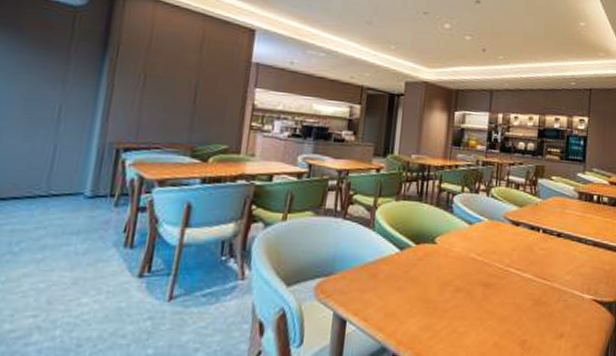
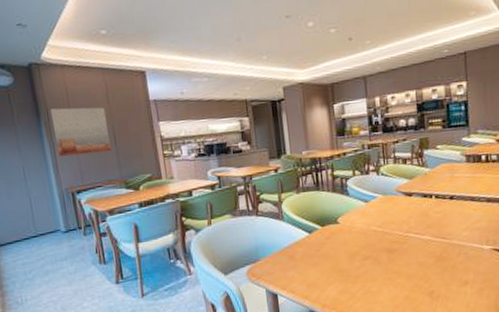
wall art: none [115,44,193,110] -> present [50,107,112,158]

